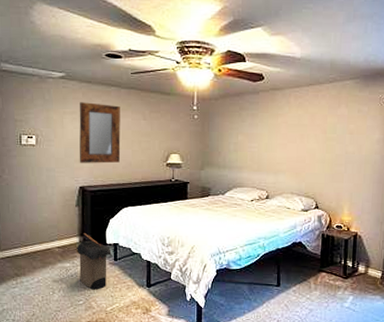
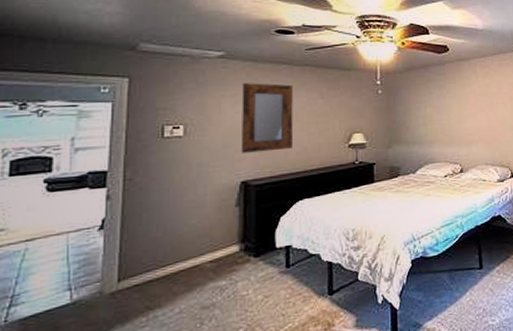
laundry hamper: present [75,233,113,290] -> none [234,238,284,311]

